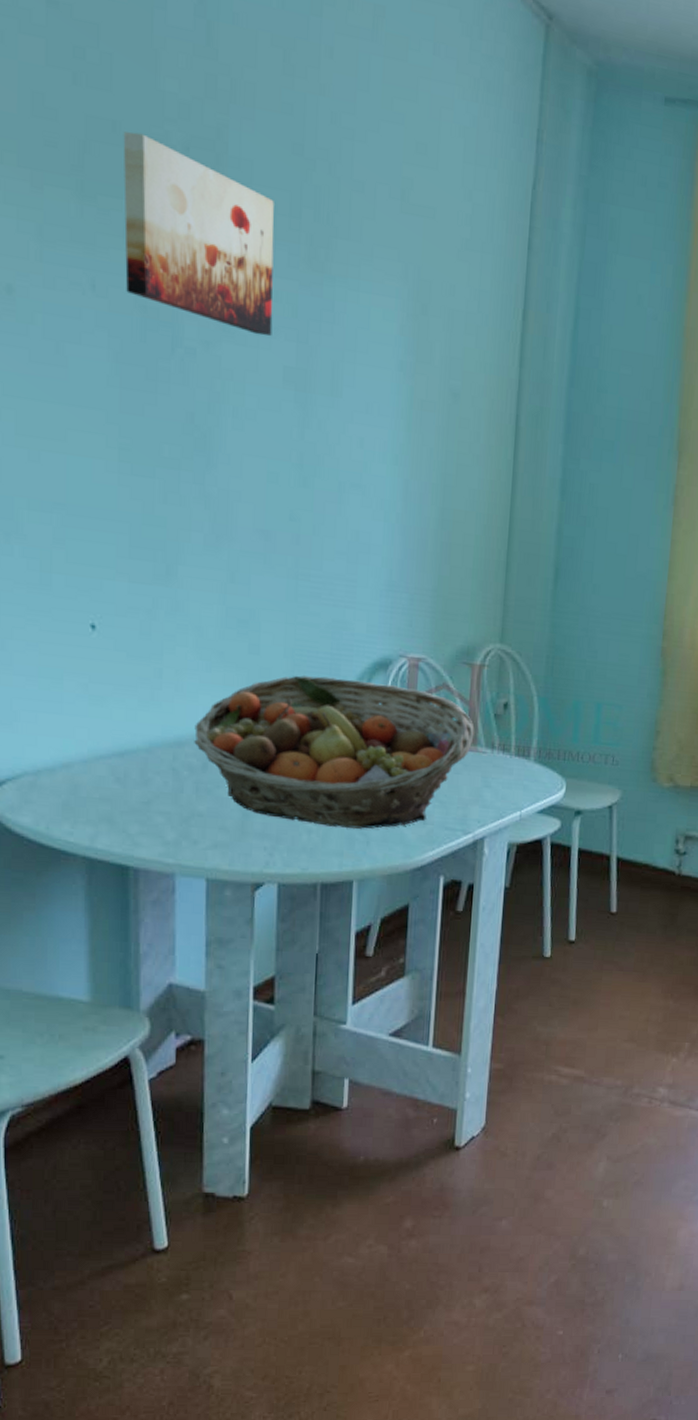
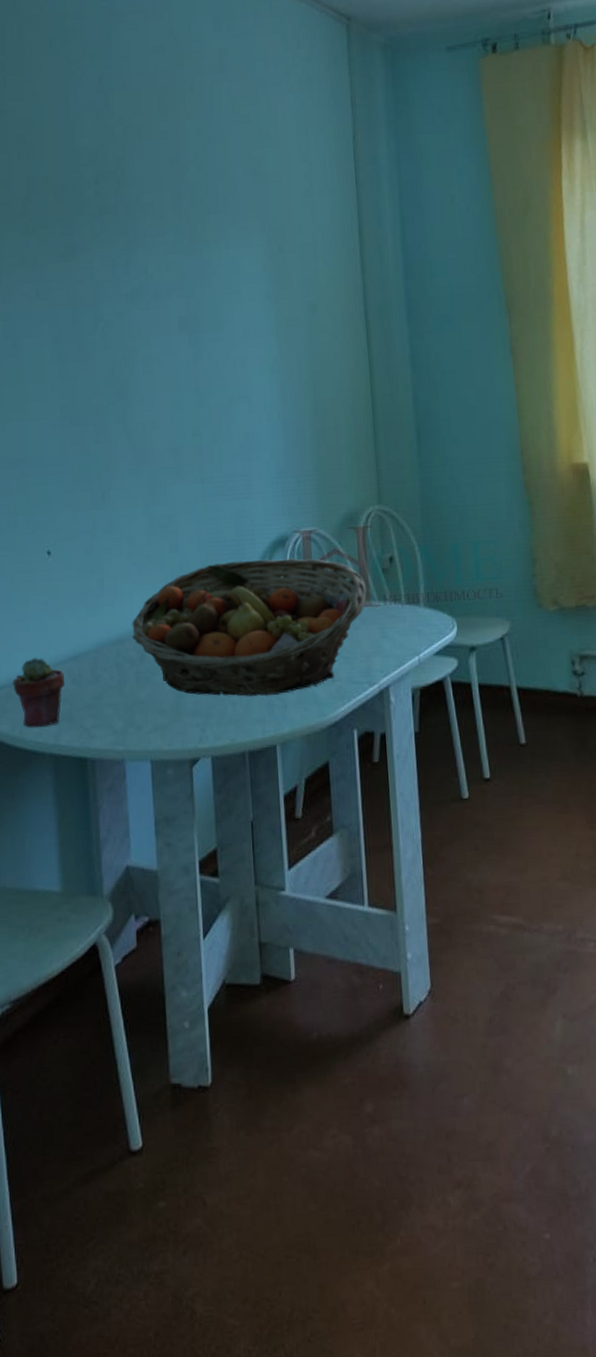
potted succulent: none [39,746,107,826] -> present [13,657,65,727]
wall art: present [123,131,274,336] -> none [52,179,167,299]

